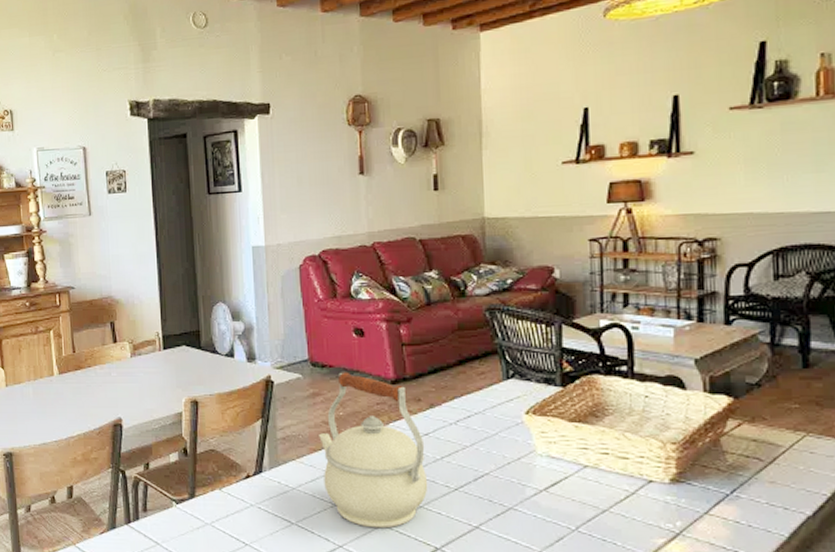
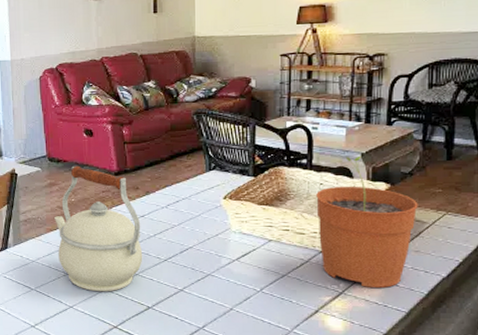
plant pot: none [641,362,770,528] -> present [316,155,418,288]

